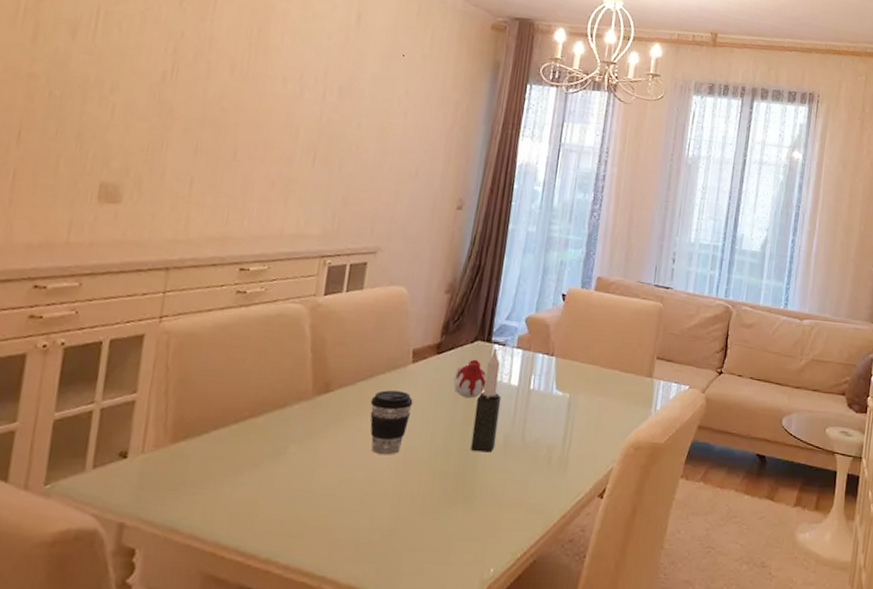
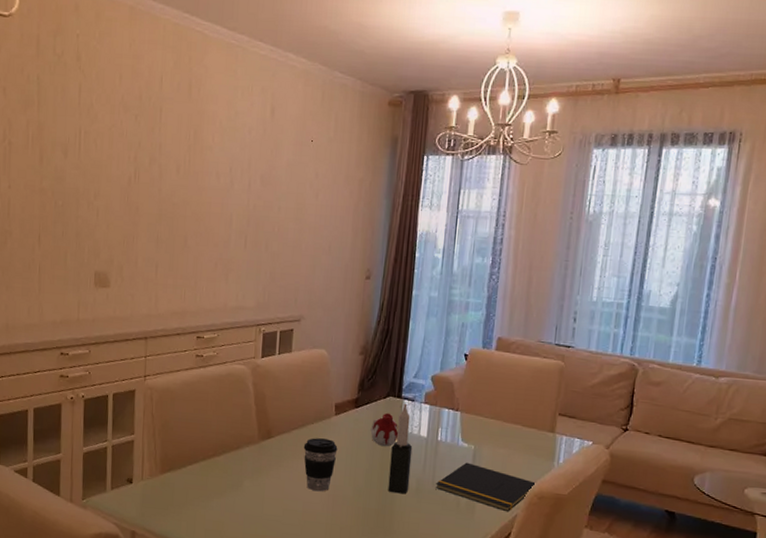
notepad: none [525,413,631,466] -> present [435,462,535,512]

